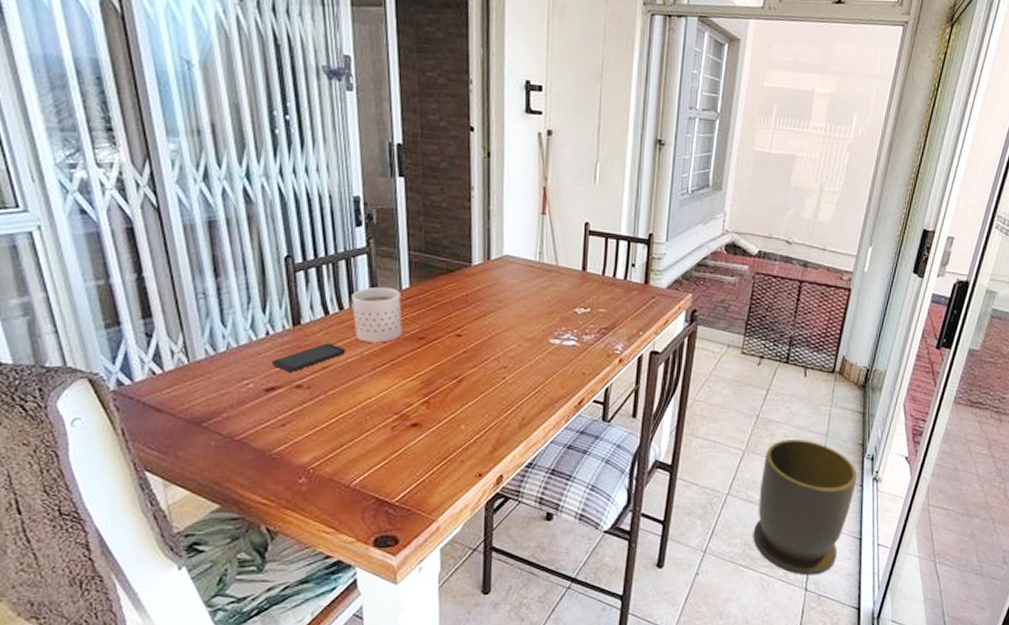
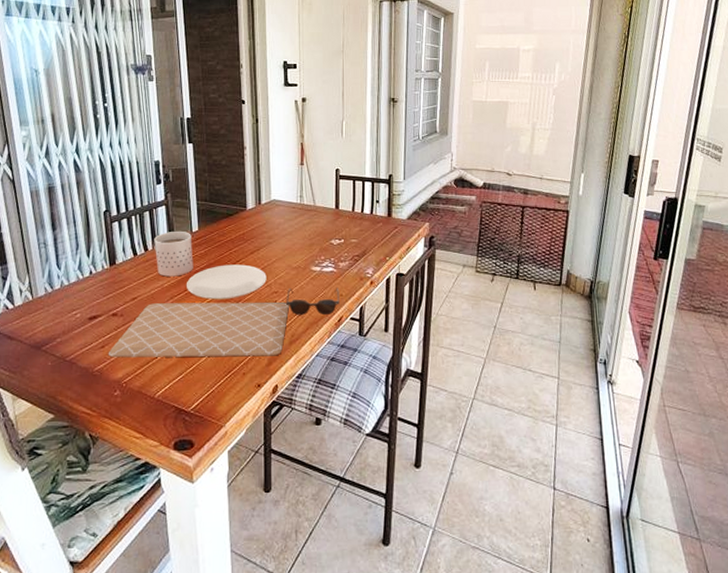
mobile phone: present [271,343,346,372] -> none [93,278,150,303]
placemat: none [290,374,520,442] -> present [108,302,289,358]
plate: none [392,331,494,374] -> present [186,264,267,300]
sunglasses: none [516,362,582,397] -> present [285,287,340,316]
planter pot: present [753,439,858,575] -> none [500,347,593,475]

